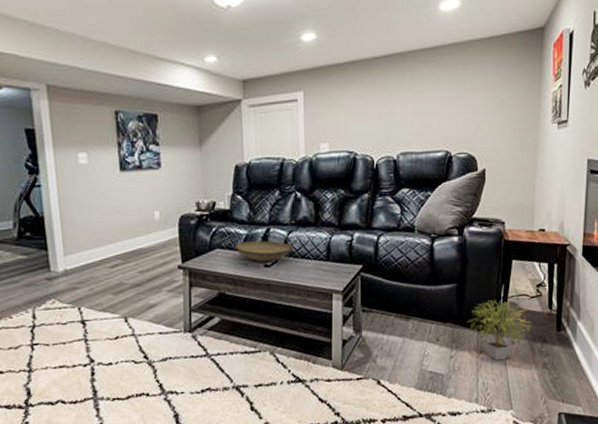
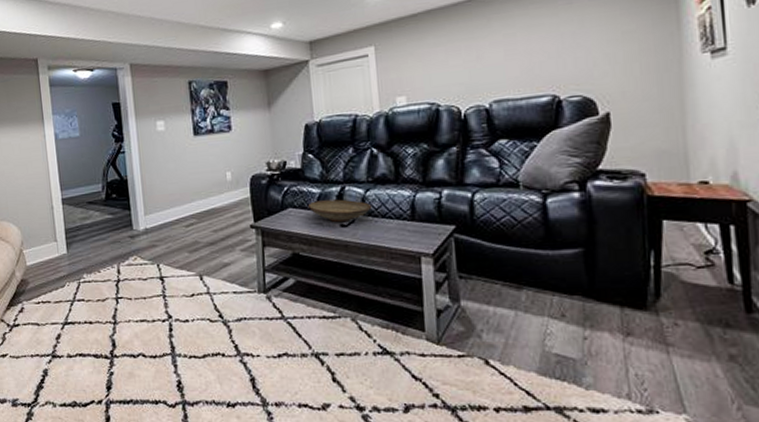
potted plant: present [468,299,532,361] -> none [604,268,703,347]

